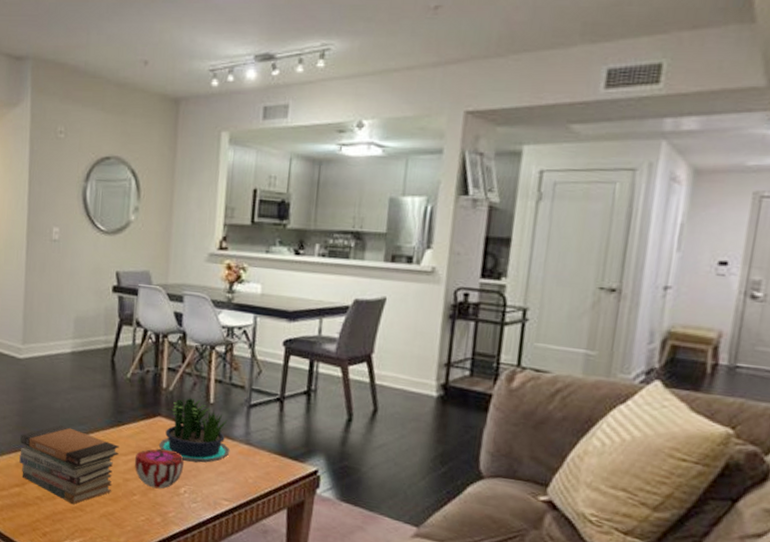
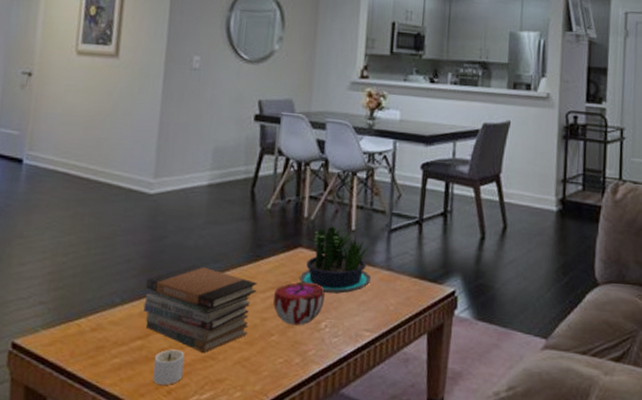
candle: none [30,498,57,528] -> present [153,349,185,385]

